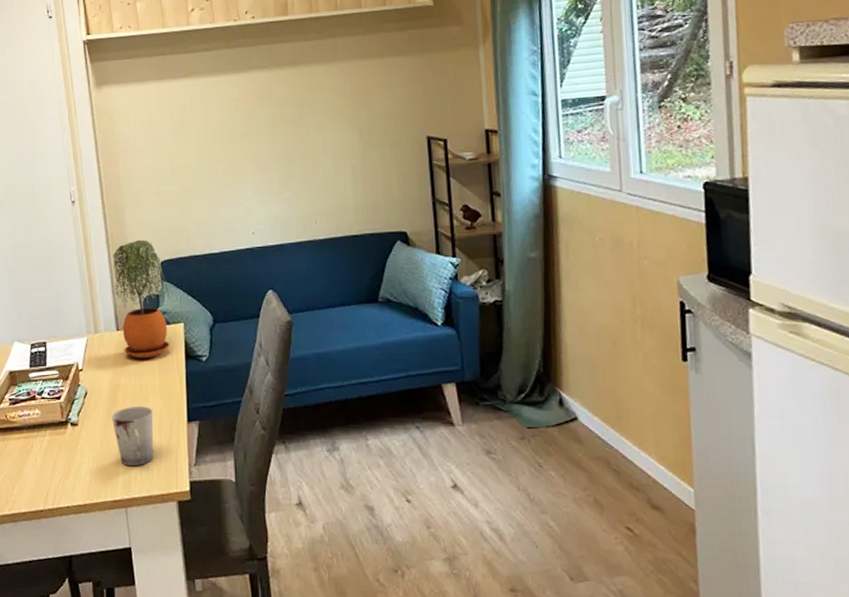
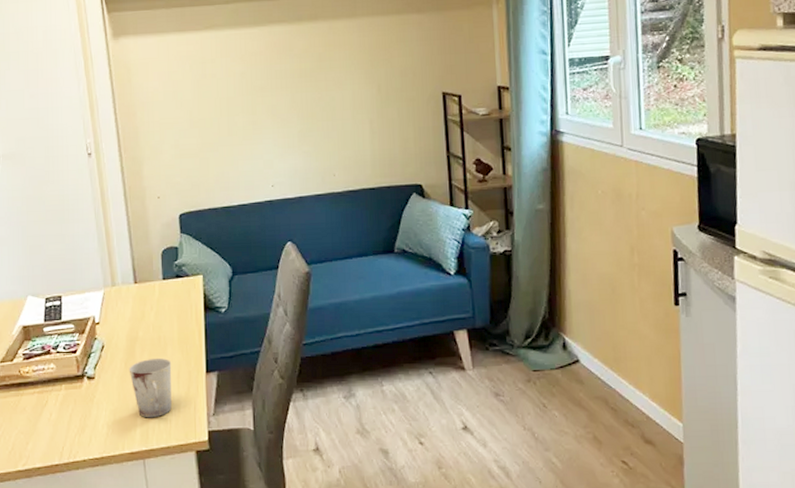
potted plant: present [112,239,171,358] -> none [130,192,190,311]

